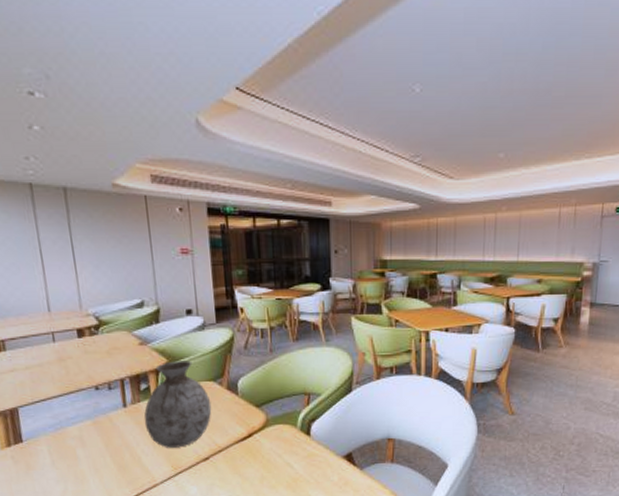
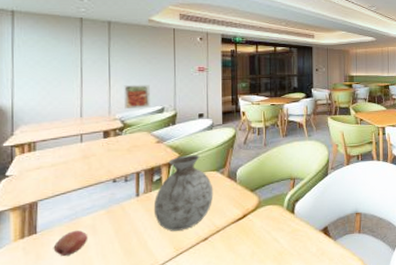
fruit: none [42,440,78,467] -> present [53,230,88,256]
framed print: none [93,272,127,303] -> present [124,85,151,110]

